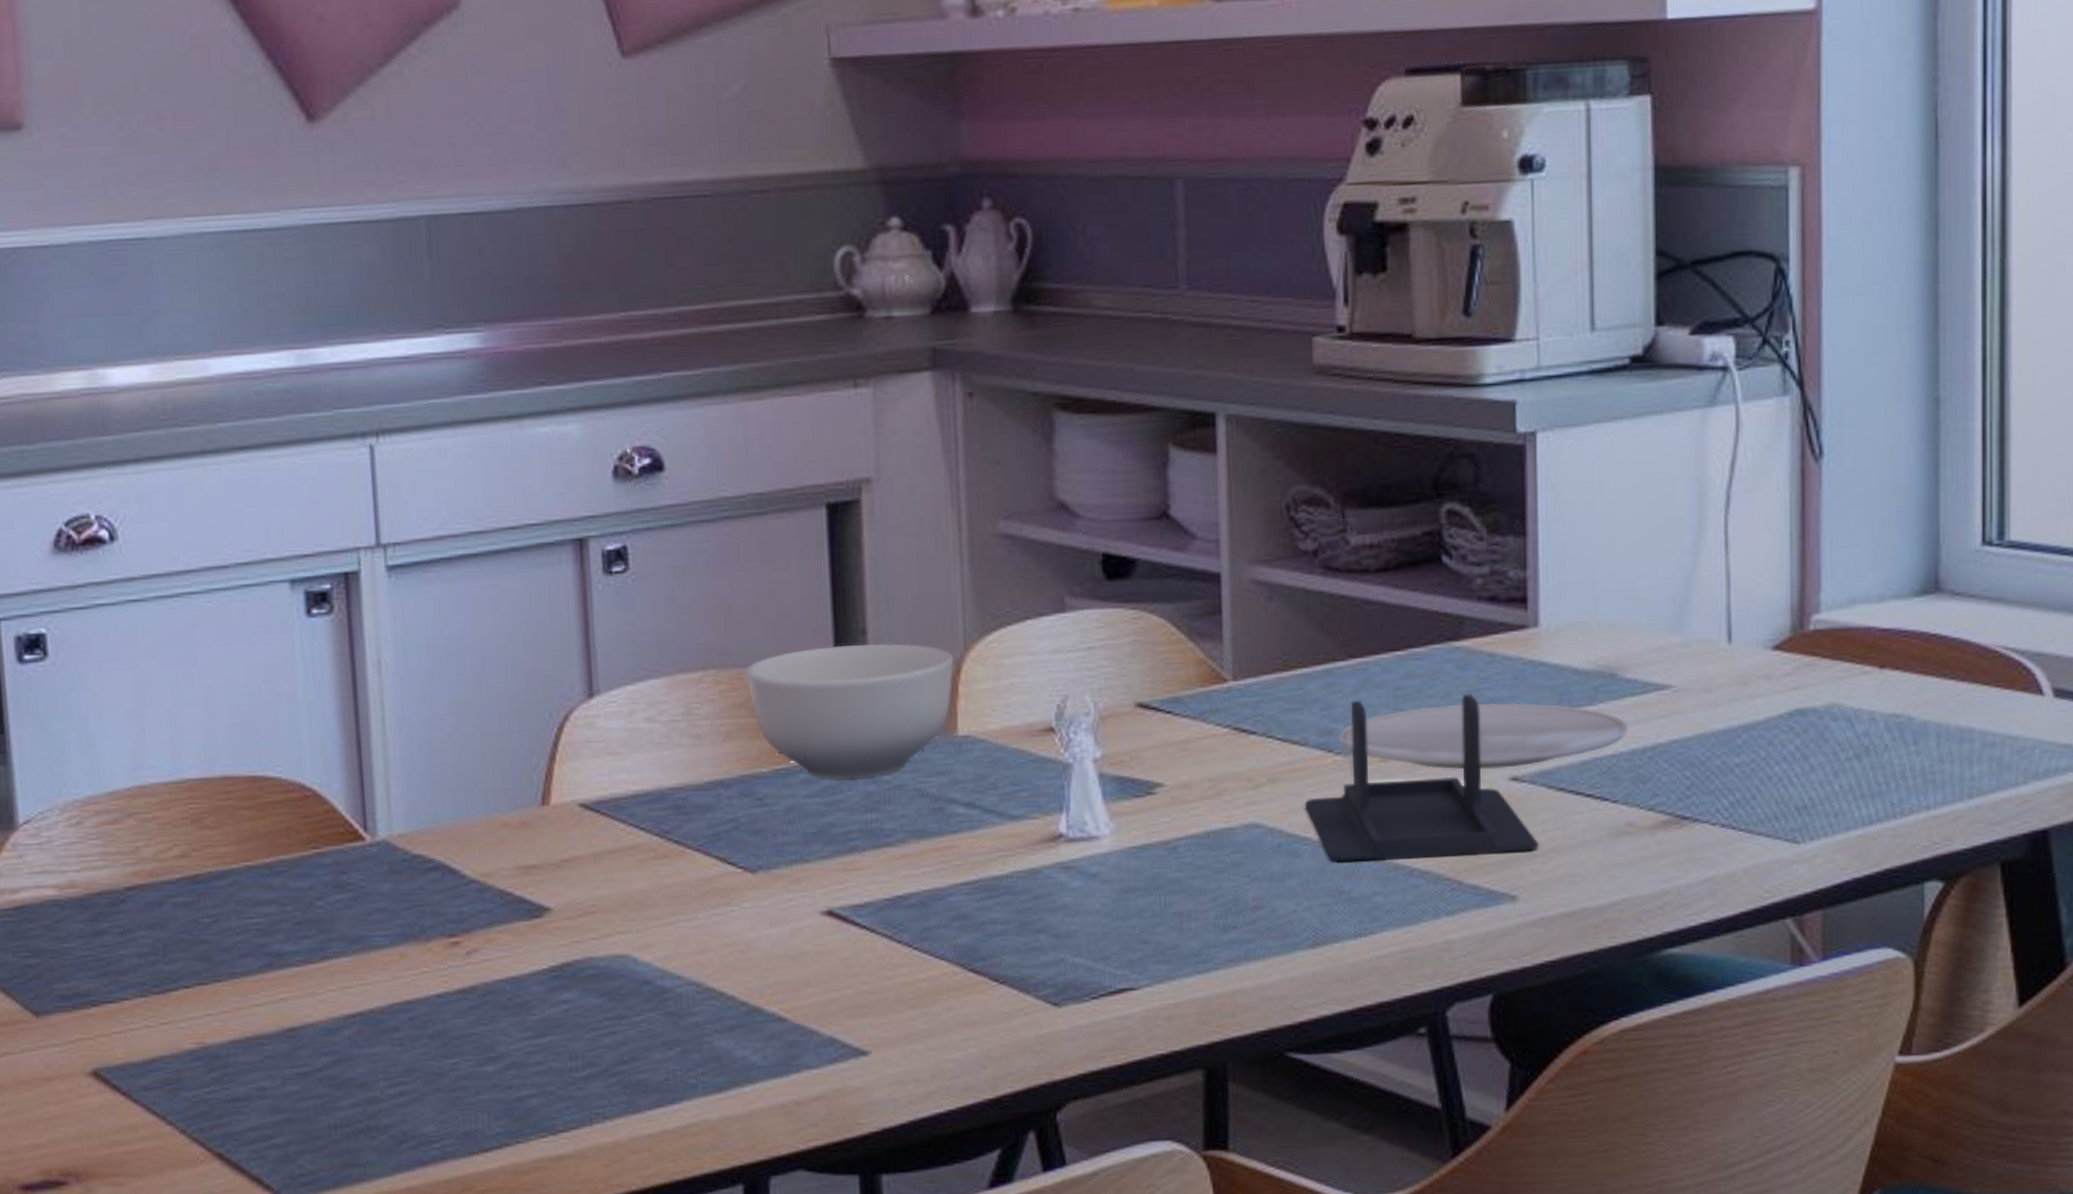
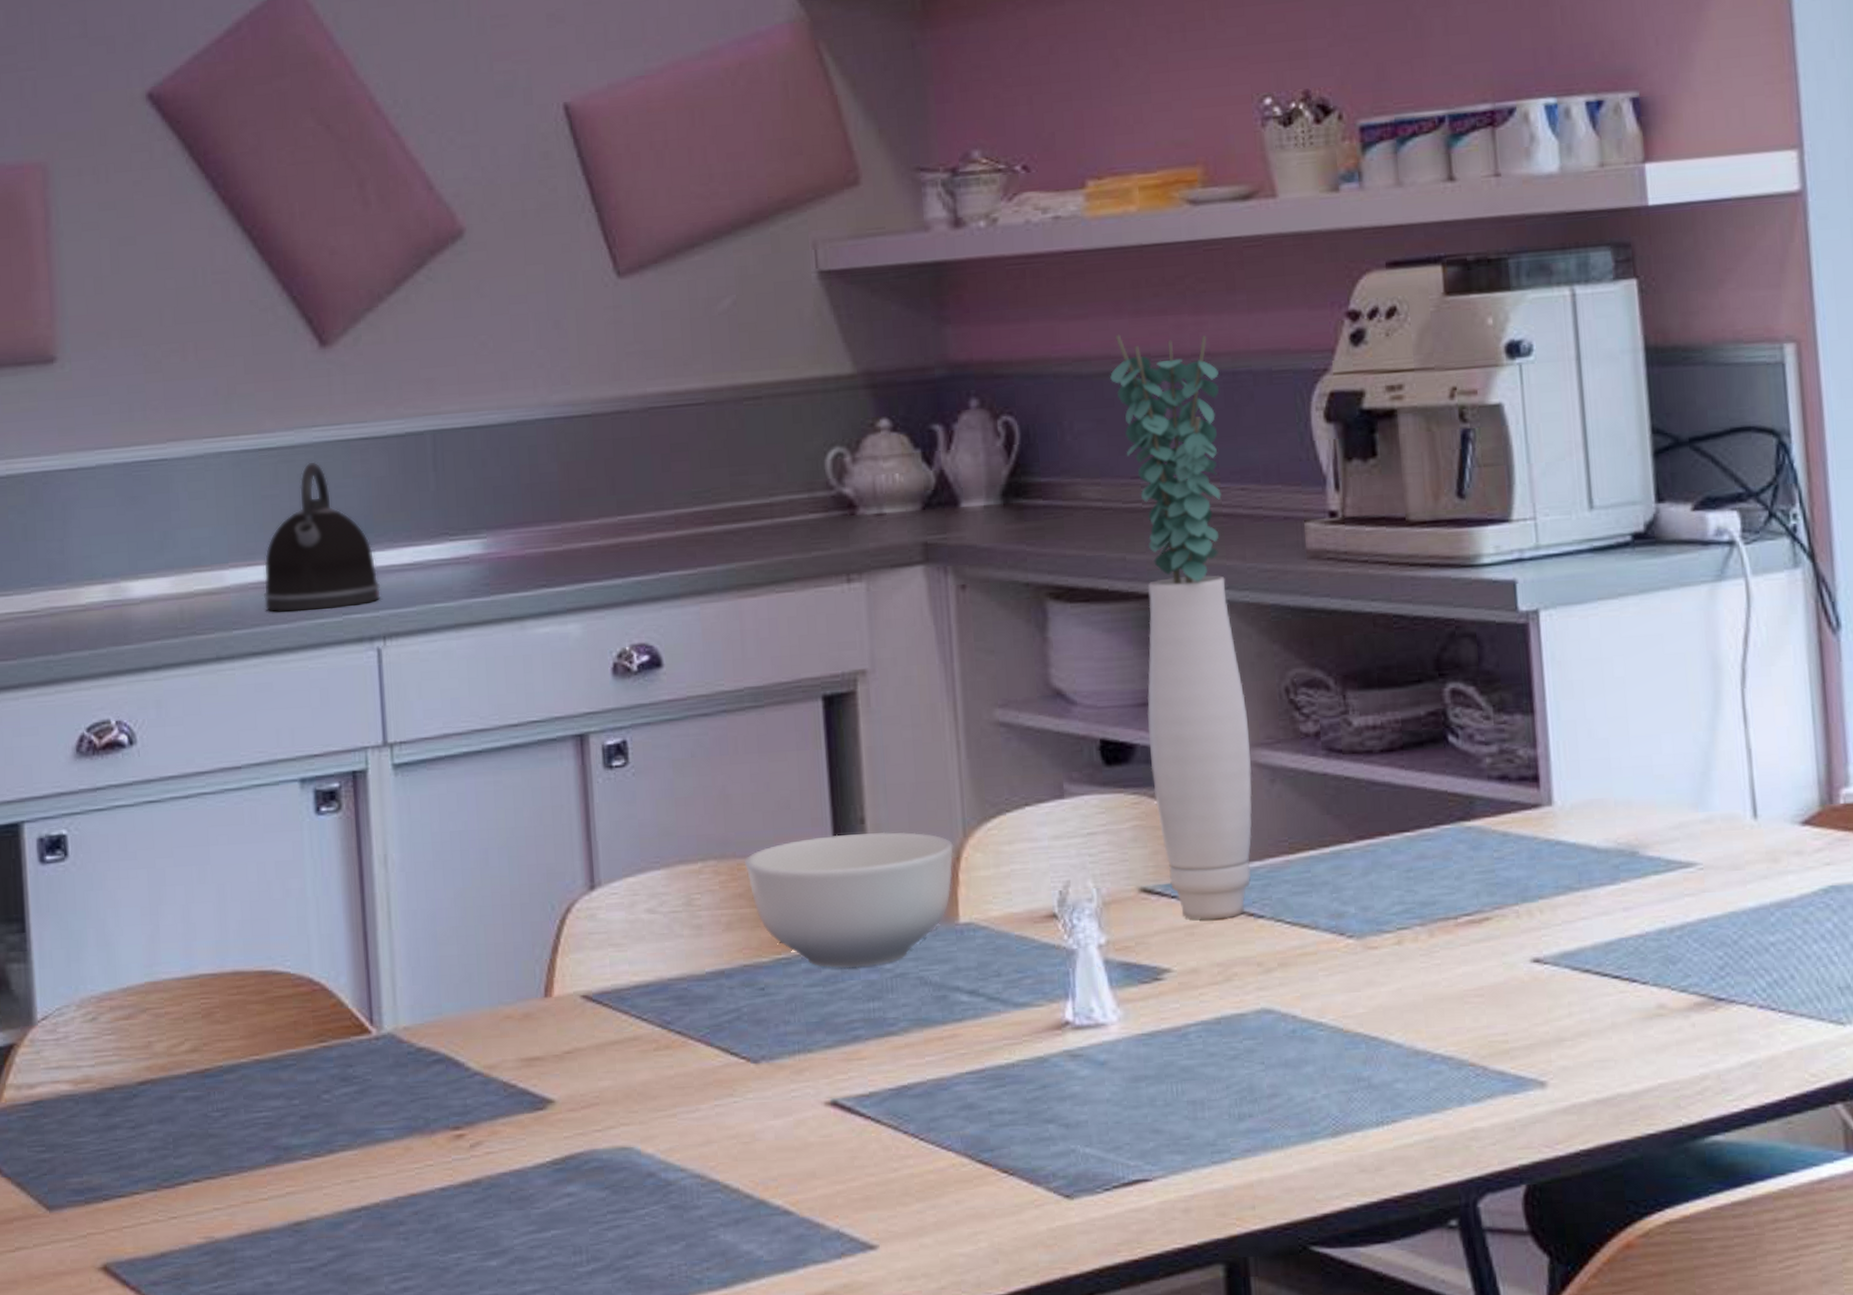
kettle: none [249,245,373,406] -> present [263,461,381,613]
vase: none [1125,136,1250,735] -> present [1110,334,1253,920]
napkin holder: present [1304,694,1540,861] -> none [1317,874,1567,1046]
plate: present [1337,702,1629,769] -> none [1349,883,1654,951]

